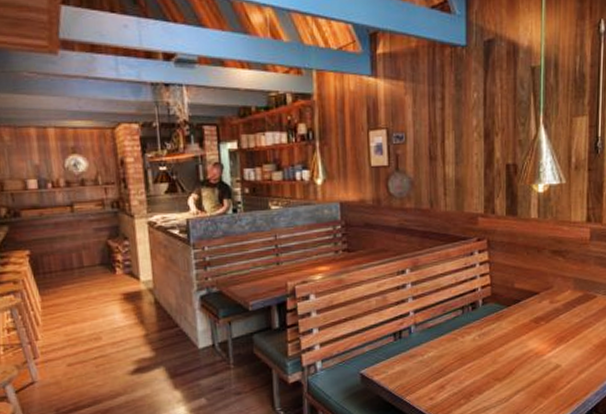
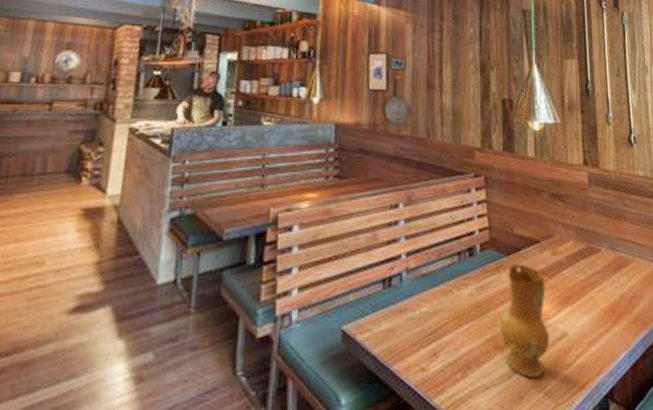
ceramic jug: none [499,312,545,401] -> present [500,263,550,379]

